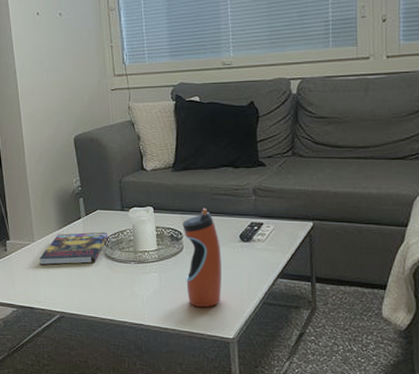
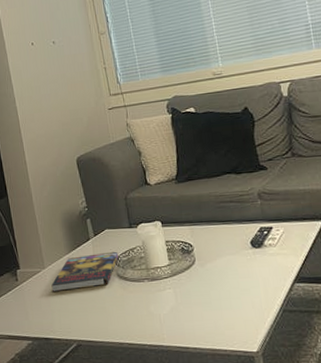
water bottle: present [183,208,221,308] -> none [192,217,240,322]

